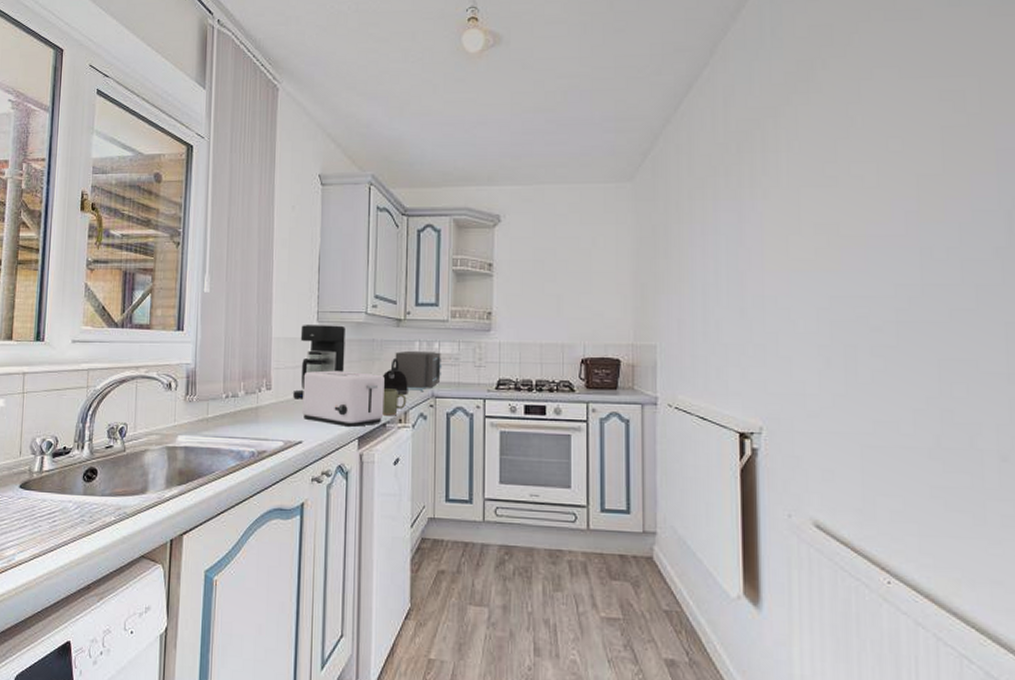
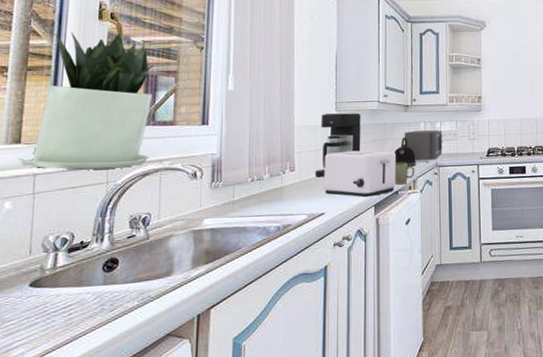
planter: none [10,224,132,373] -> present [18,32,154,170]

